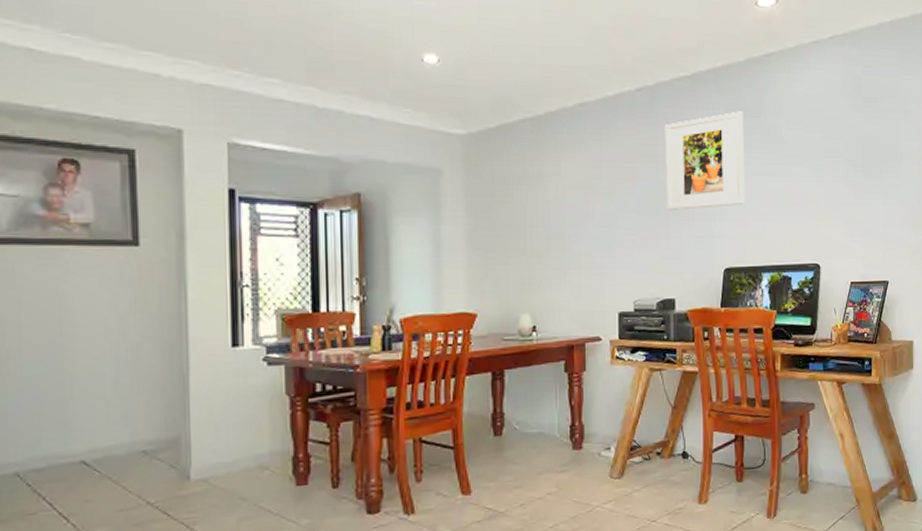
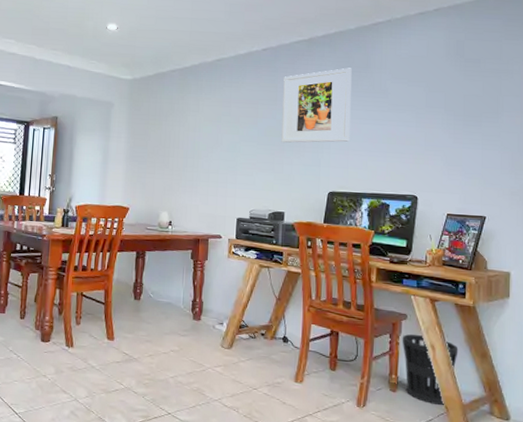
wastebasket: none [810,424,867,500] -> present [402,334,459,406]

